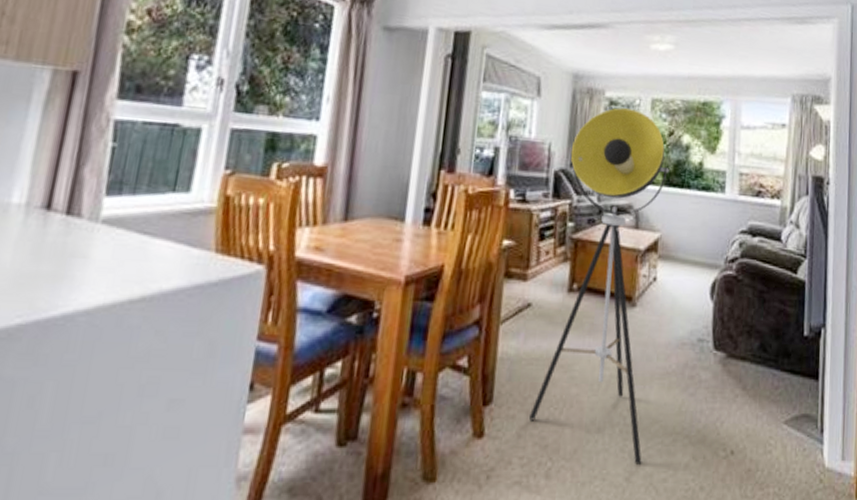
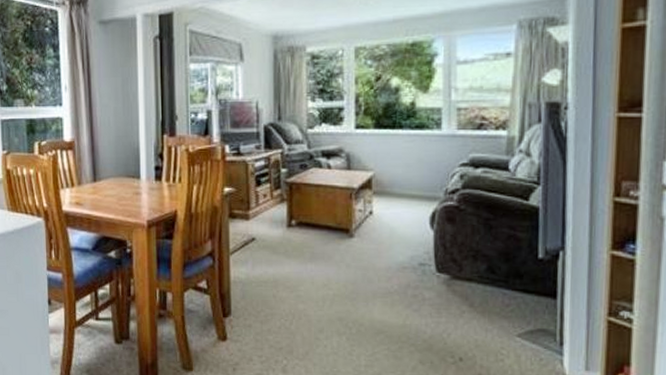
floor lamp: present [528,108,669,465] -> none [263,60,379,366]

